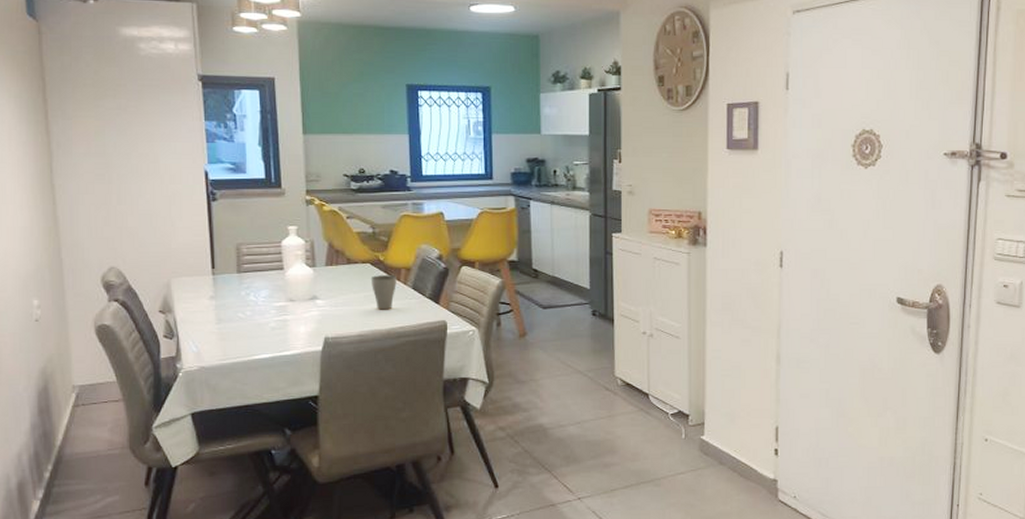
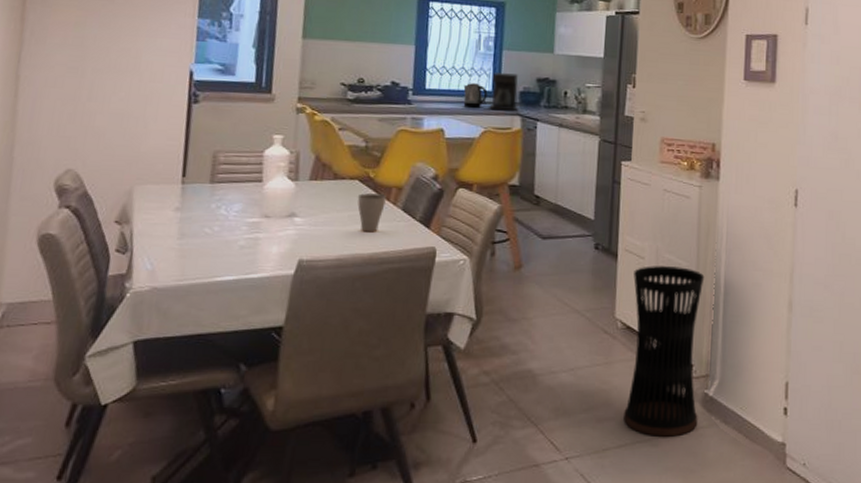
kettle: none [458,167,481,192] -> present [463,83,488,109]
coffee maker: none [484,156,511,192] -> present [489,72,519,111]
umbrella stand: none [628,328,696,478] -> present [624,266,705,437]

